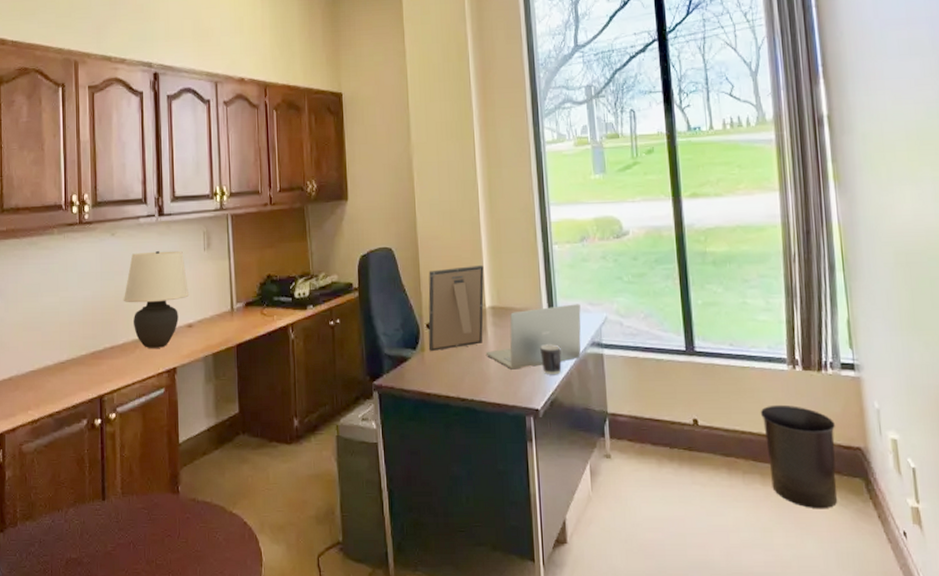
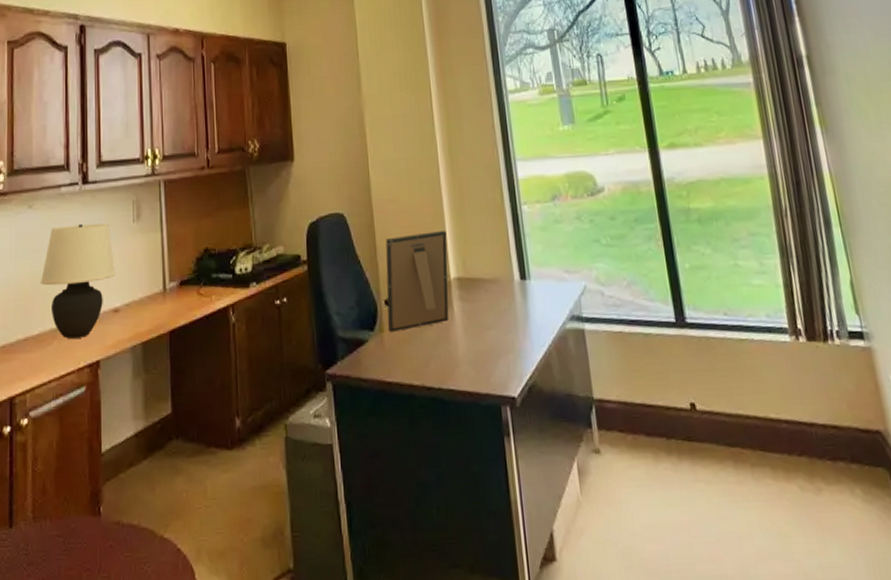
laptop: present [485,304,581,370] -> none [452,271,559,351]
mug: present [540,344,562,374] -> none [513,319,539,355]
waste bin: present [760,404,838,508] -> none [764,382,861,506]

